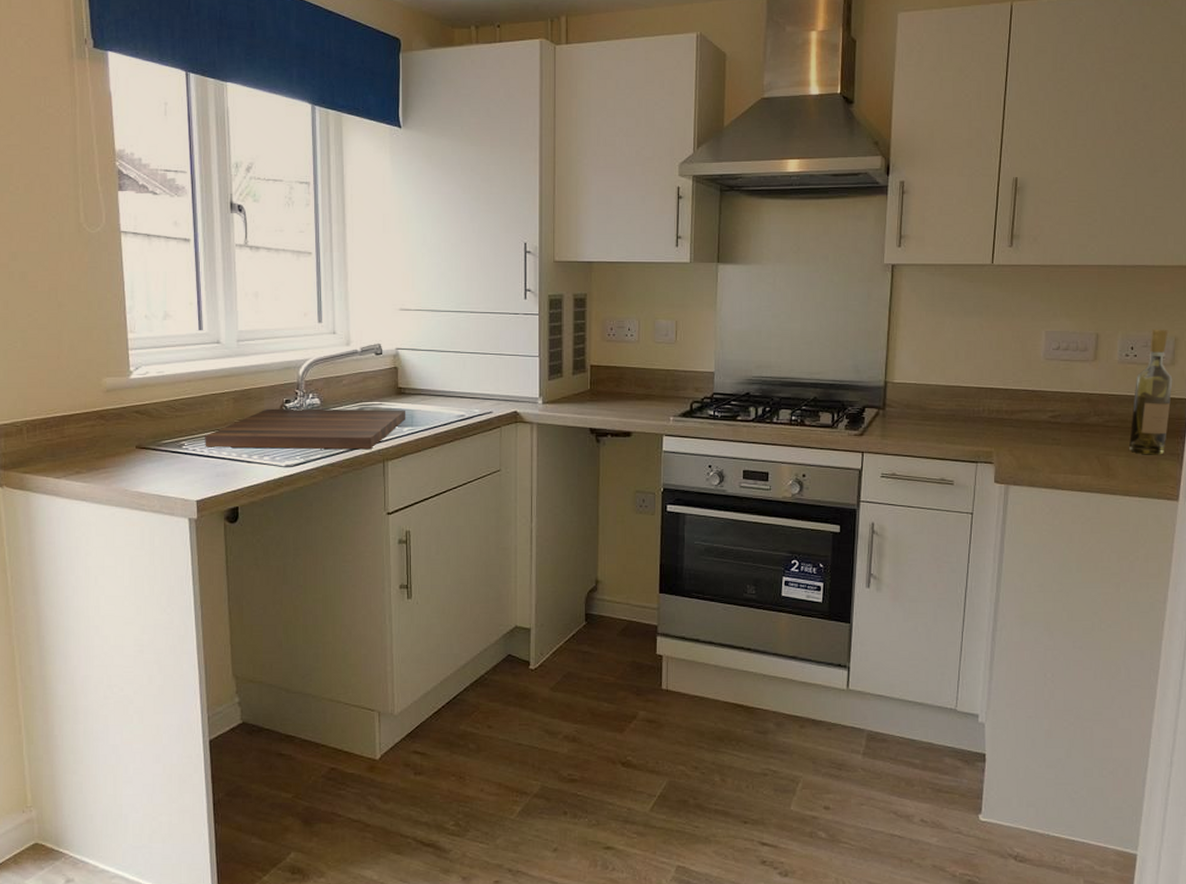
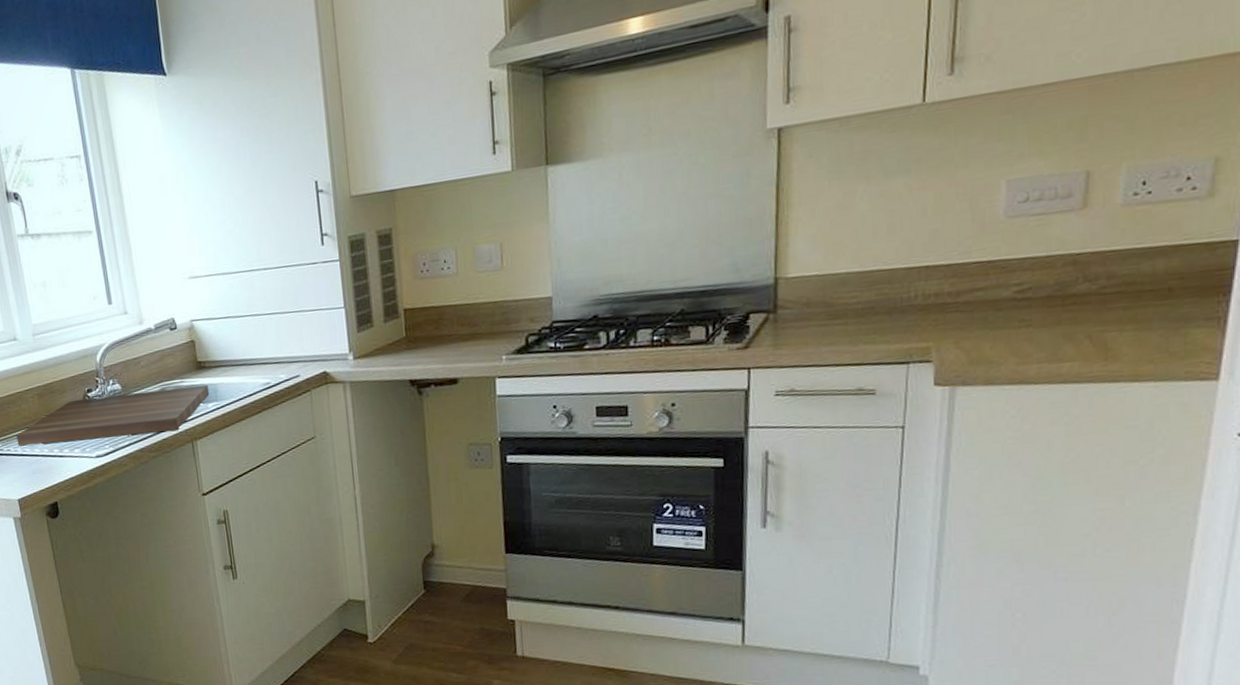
bottle: present [1128,329,1173,455] -> none [1138,148,1211,325]

